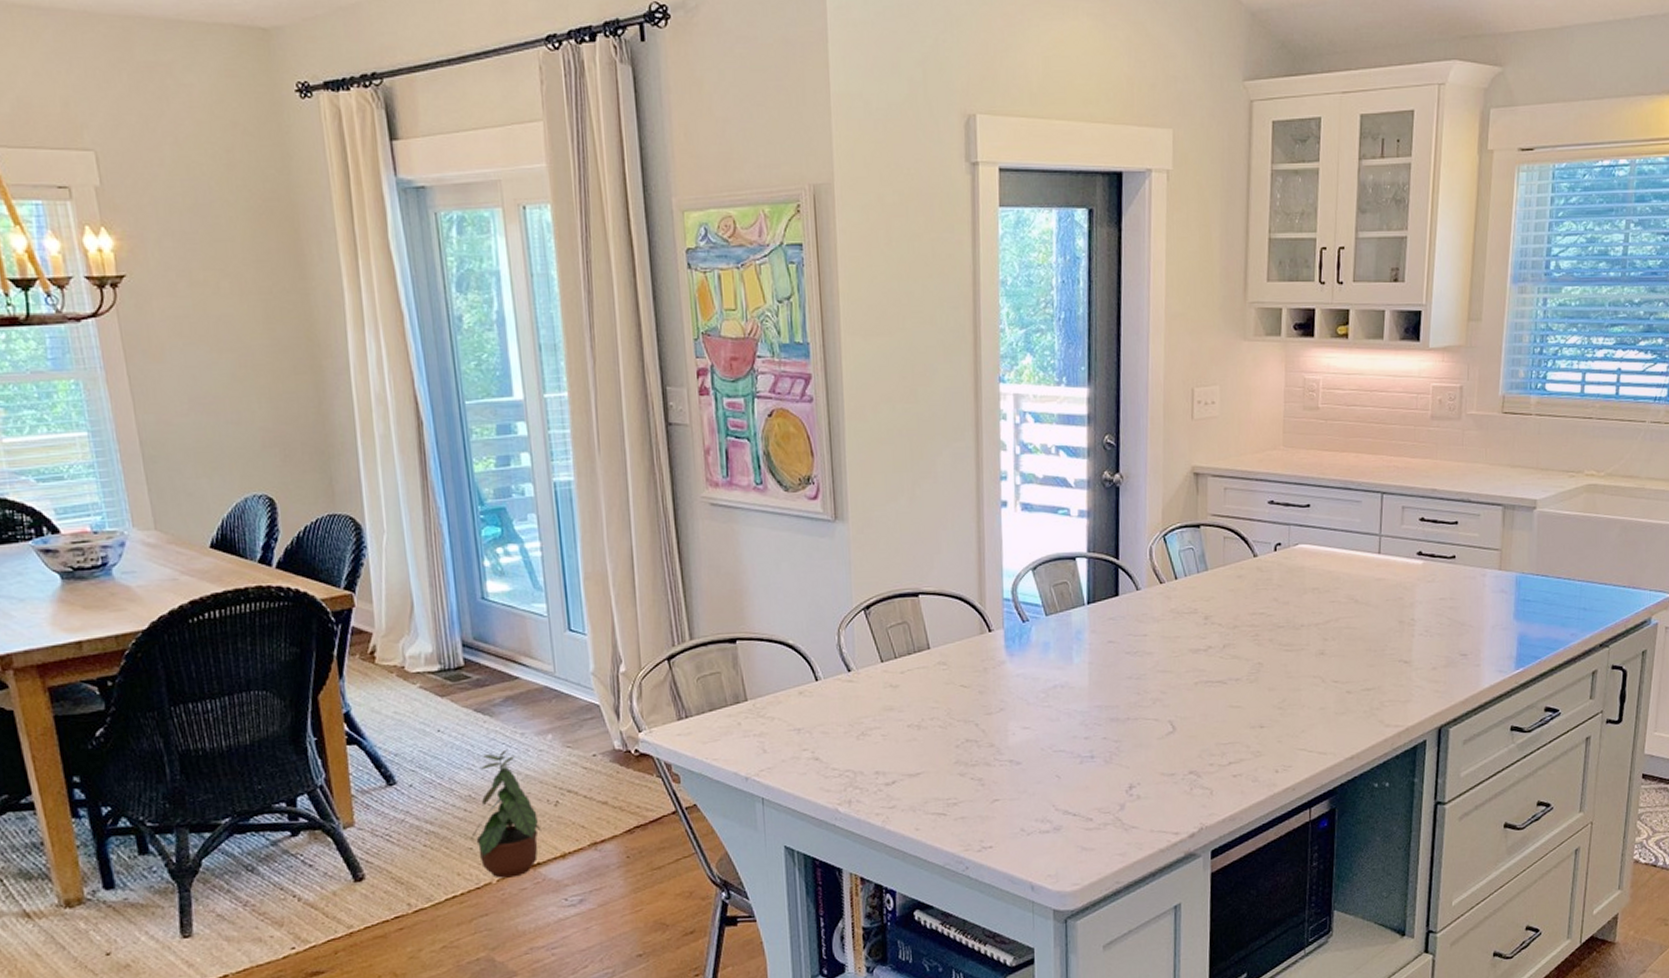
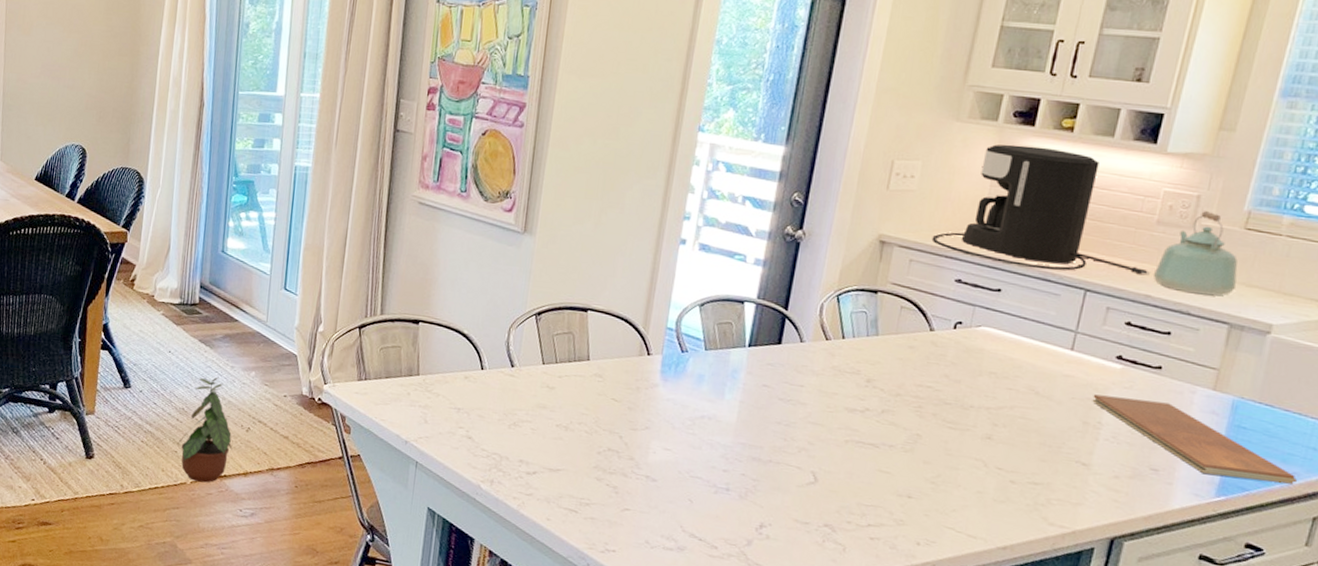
coffee maker: none [1240,357,1432,479] -> present [931,144,1150,275]
chopping board: none [1403,589,1576,650] -> present [1092,394,1298,485]
kettle: none [1435,401,1502,482] -> present [1153,211,1238,296]

